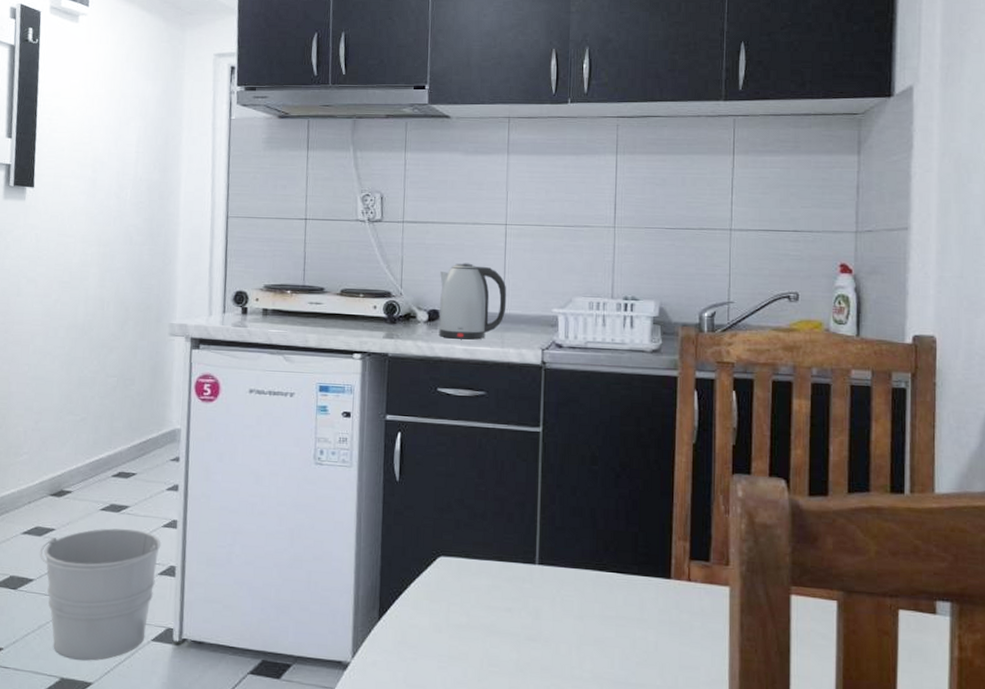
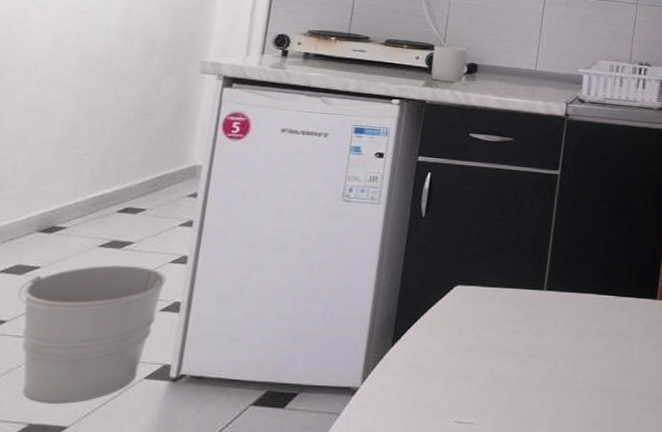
mug: none [390,292,427,332] -> present [431,45,468,83]
kettle: present [439,263,507,340] -> none [475,24,541,92]

